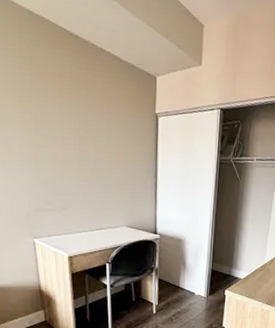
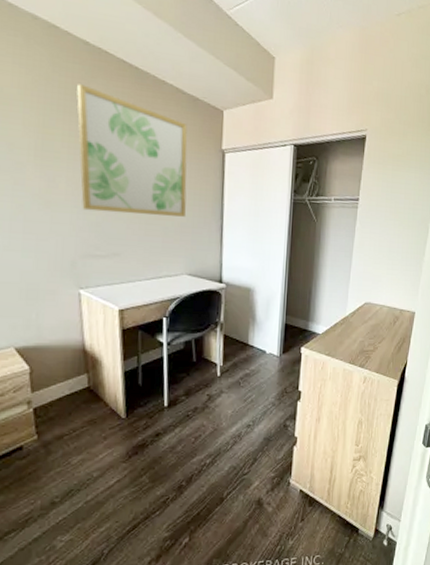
wall art: none [24,52,125,175] -> present [77,84,187,217]

